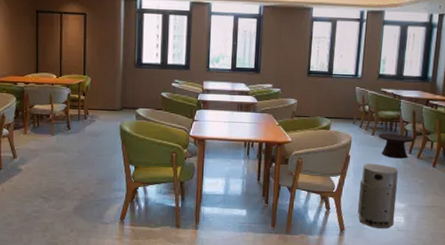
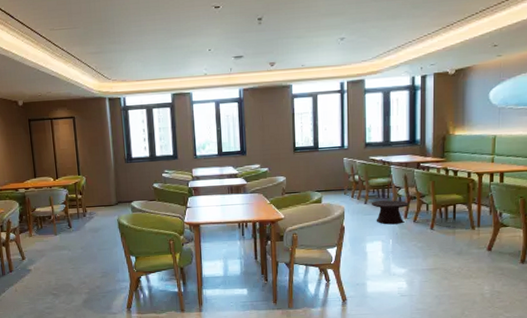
air purifier: present [357,163,398,229] -> none [357,231,397,296]

